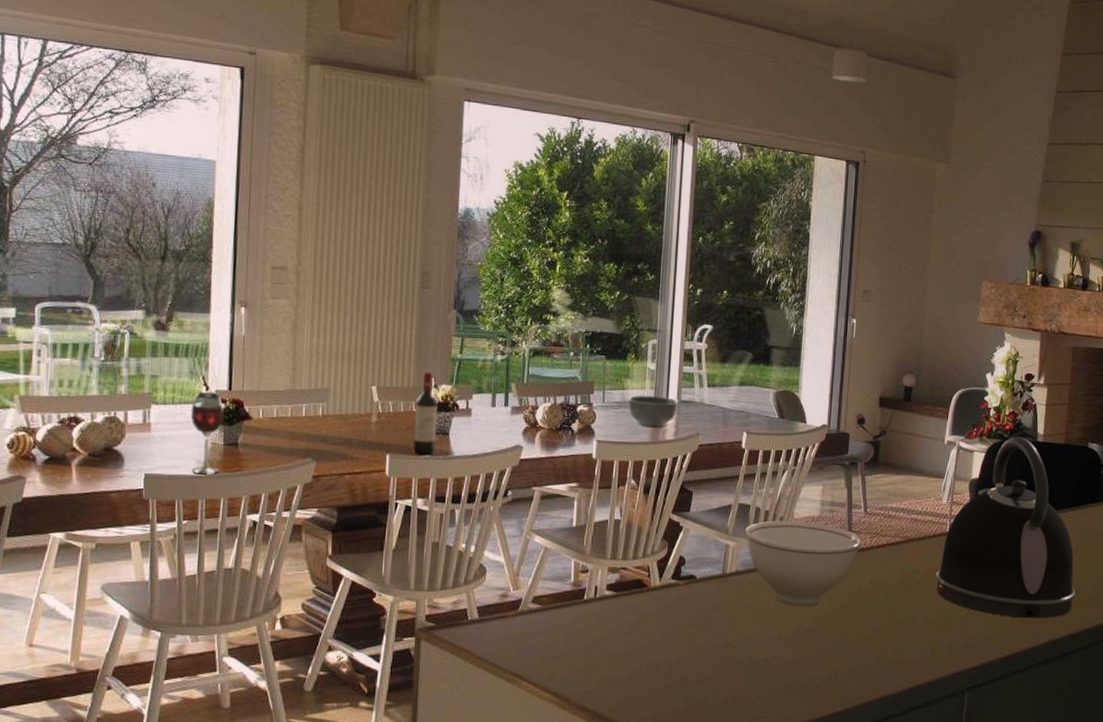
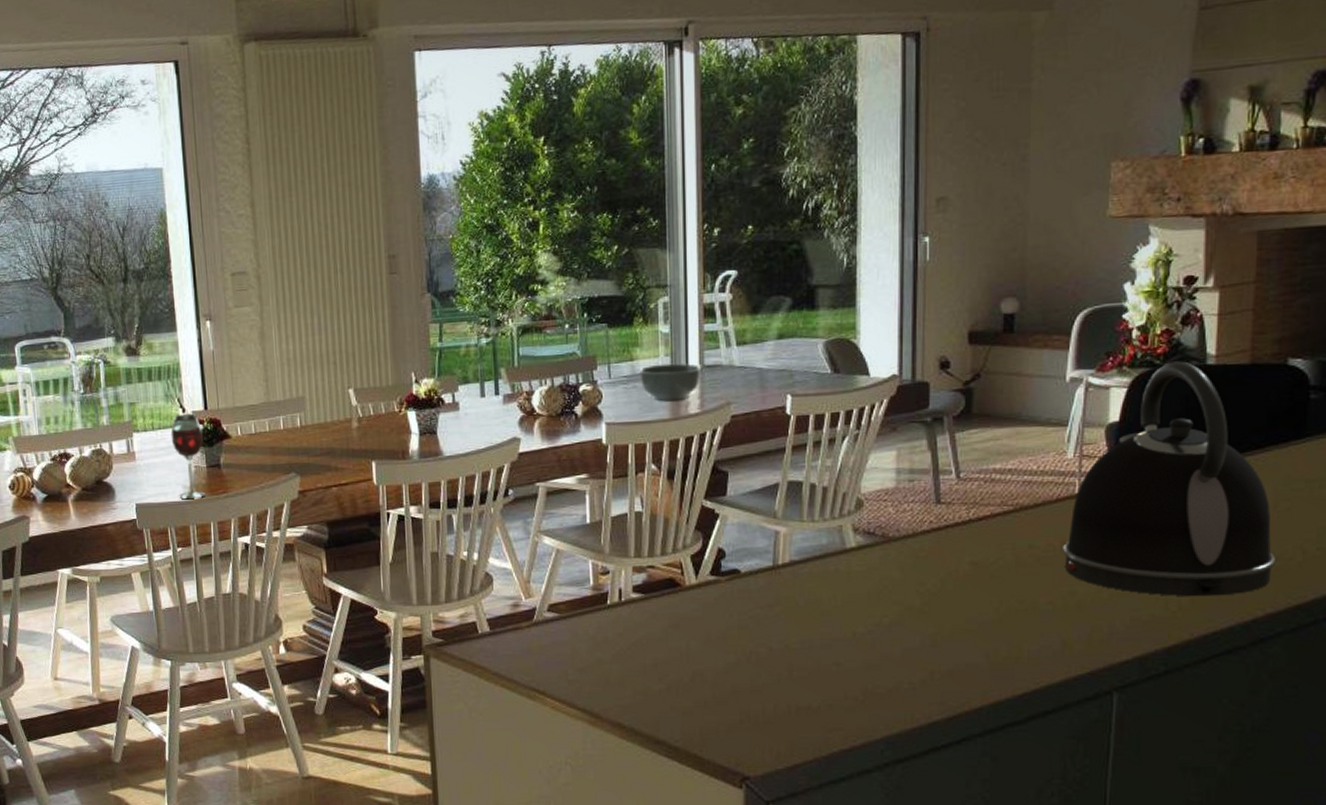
wine bottle: present [413,372,439,455] -> none [396,366,423,459]
bowl: present [745,520,862,607] -> none [799,496,956,598]

